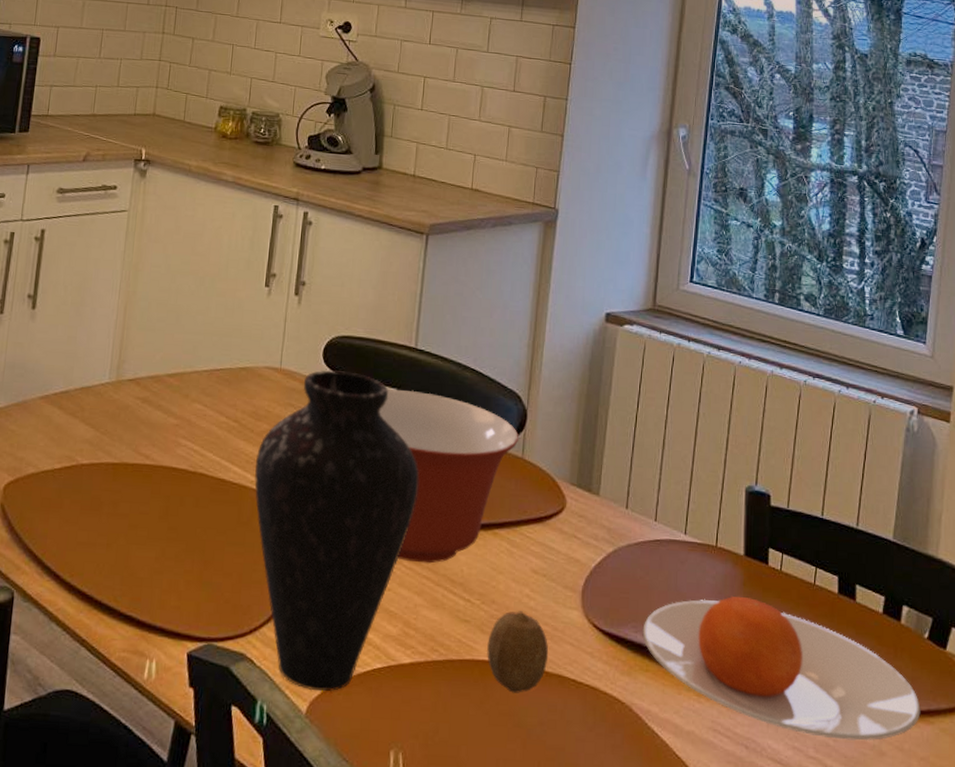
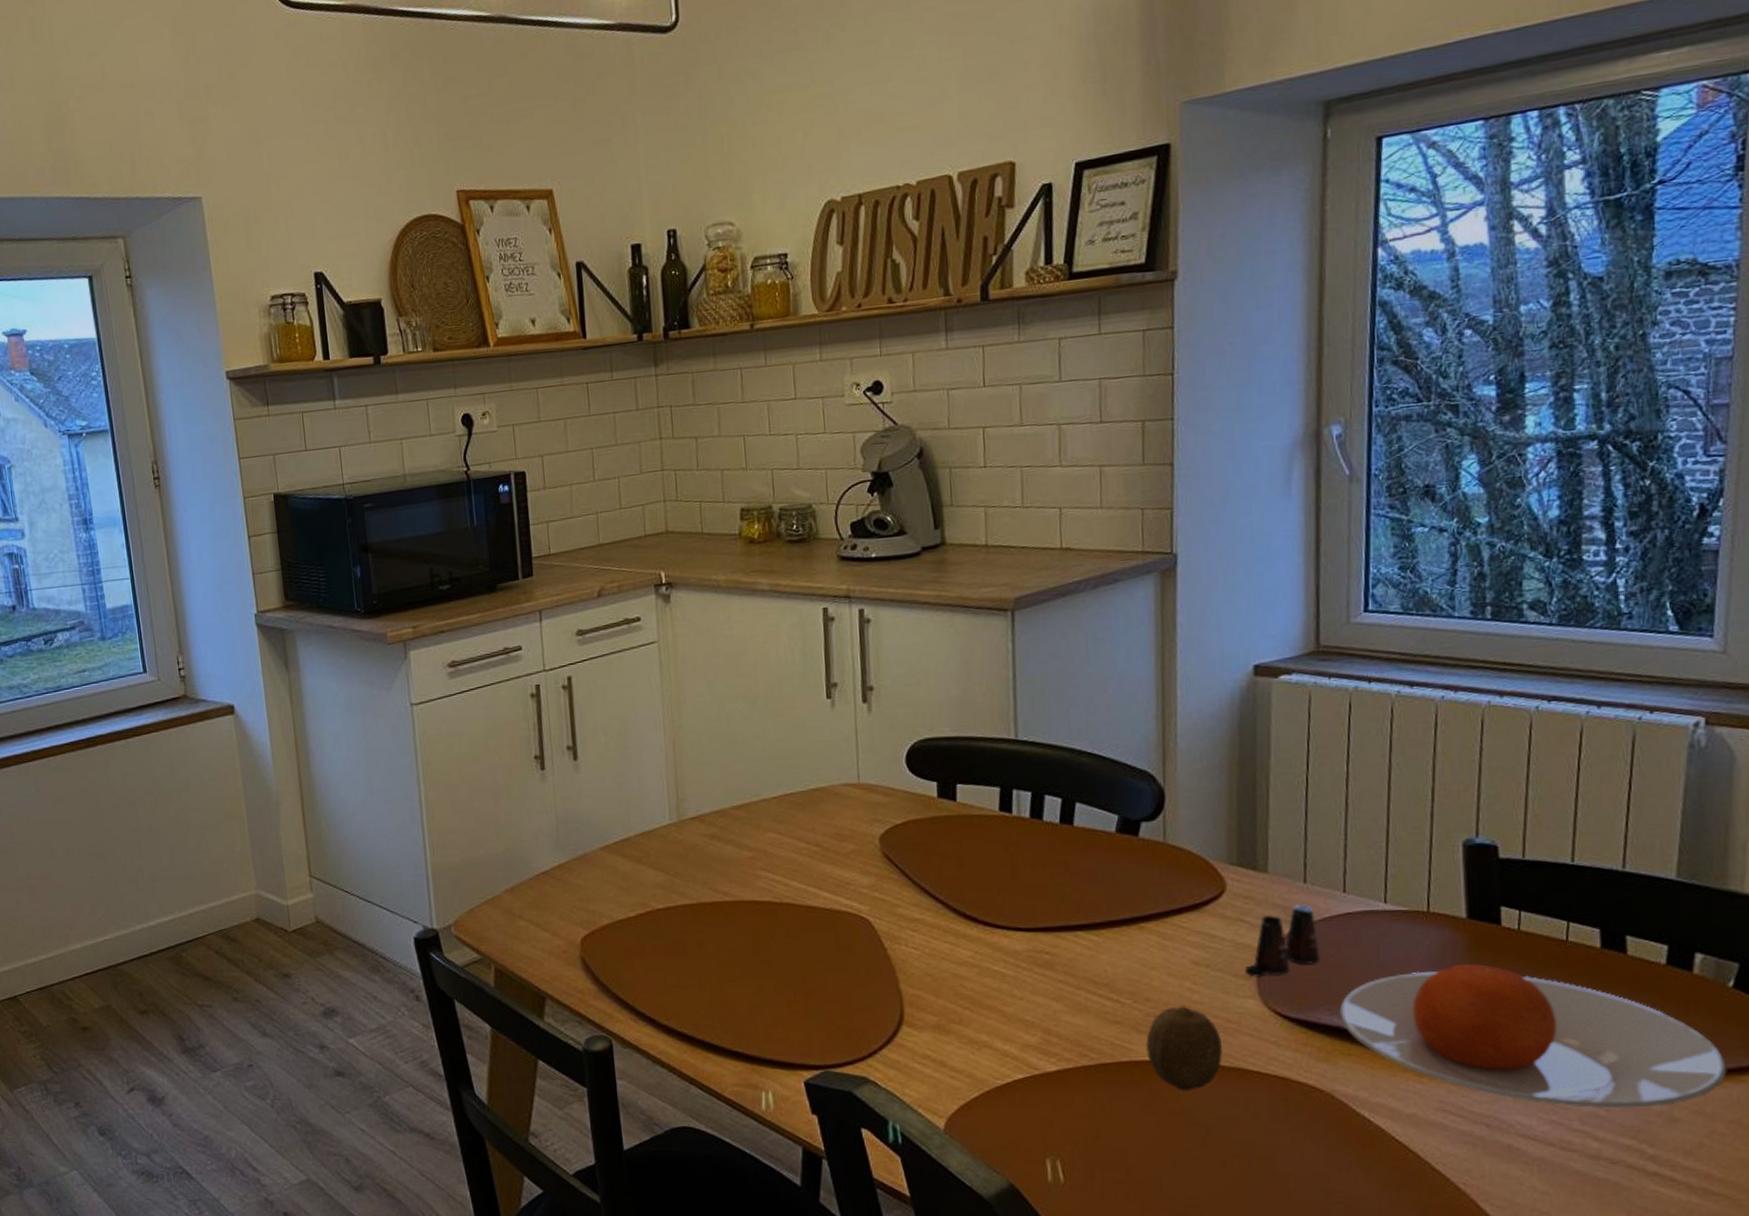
vase: present [254,370,419,692] -> none [845,776,1042,1107]
mixing bowl: present [379,389,519,564] -> none [982,786,1158,968]
salt shaker: none [573,528,633,591] -> present [1245,905,1320,977]

